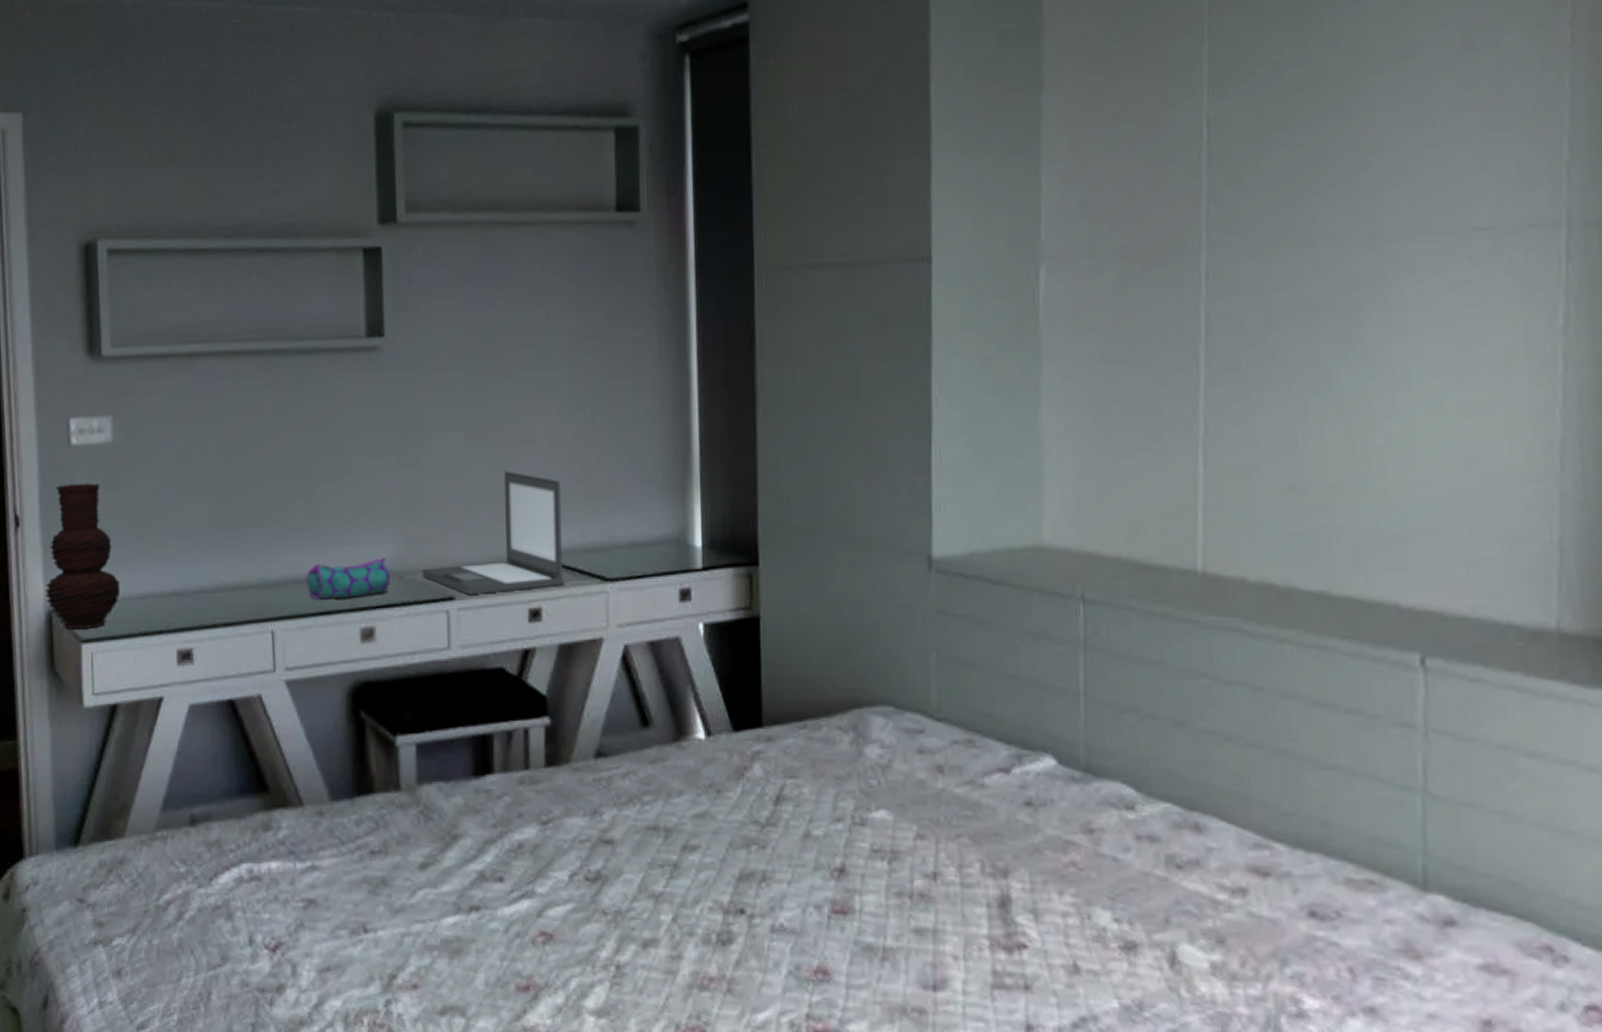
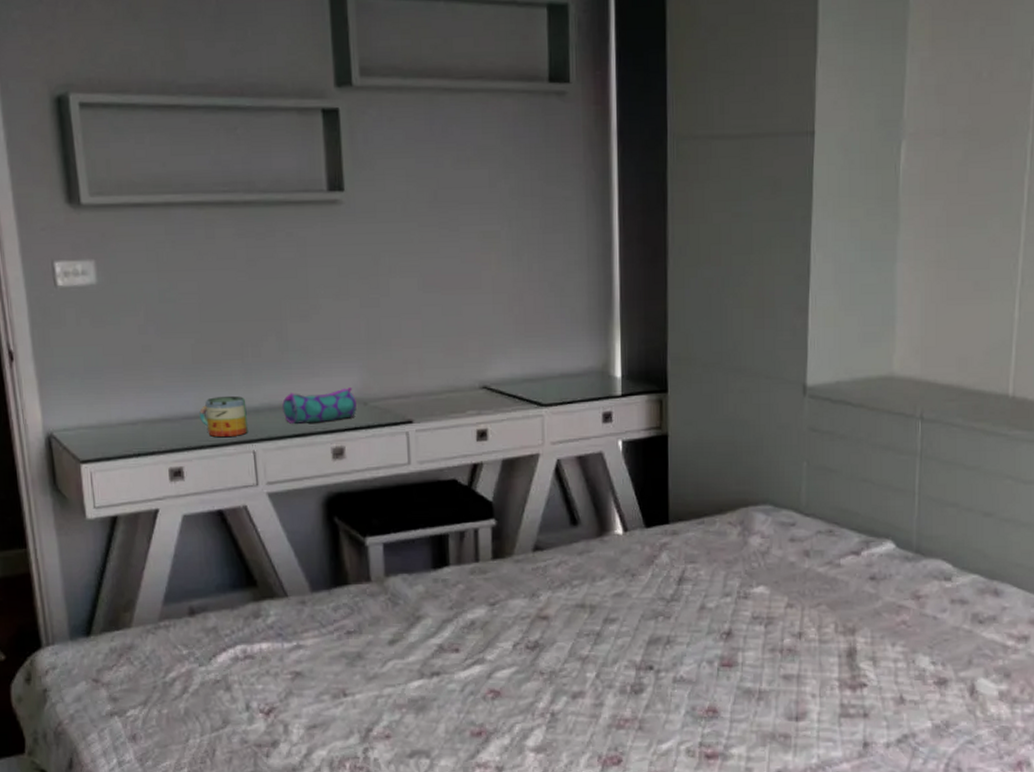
vase: present [45,483,121,630] -> none [43,321,114,452]
mug: none [214,566,266,614] -> present [199,395,248,437]
laptop: present [422,471,564,594] -> none [384,312,506,418]

